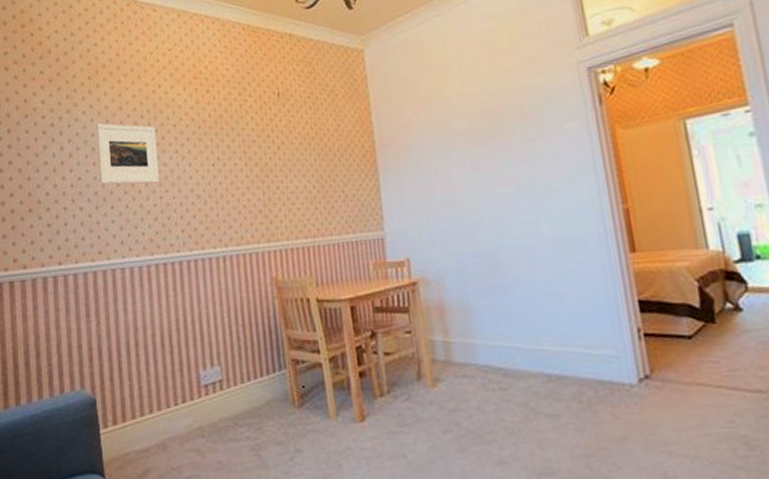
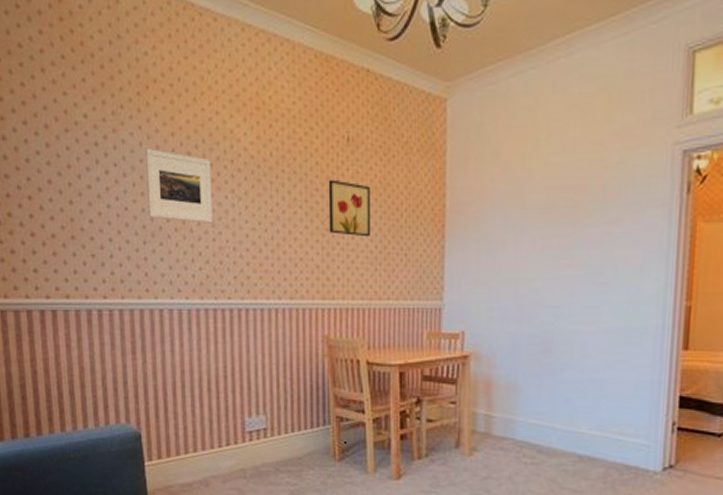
wall art: none [264,130,307,180] -> present [328,179,370,237]

